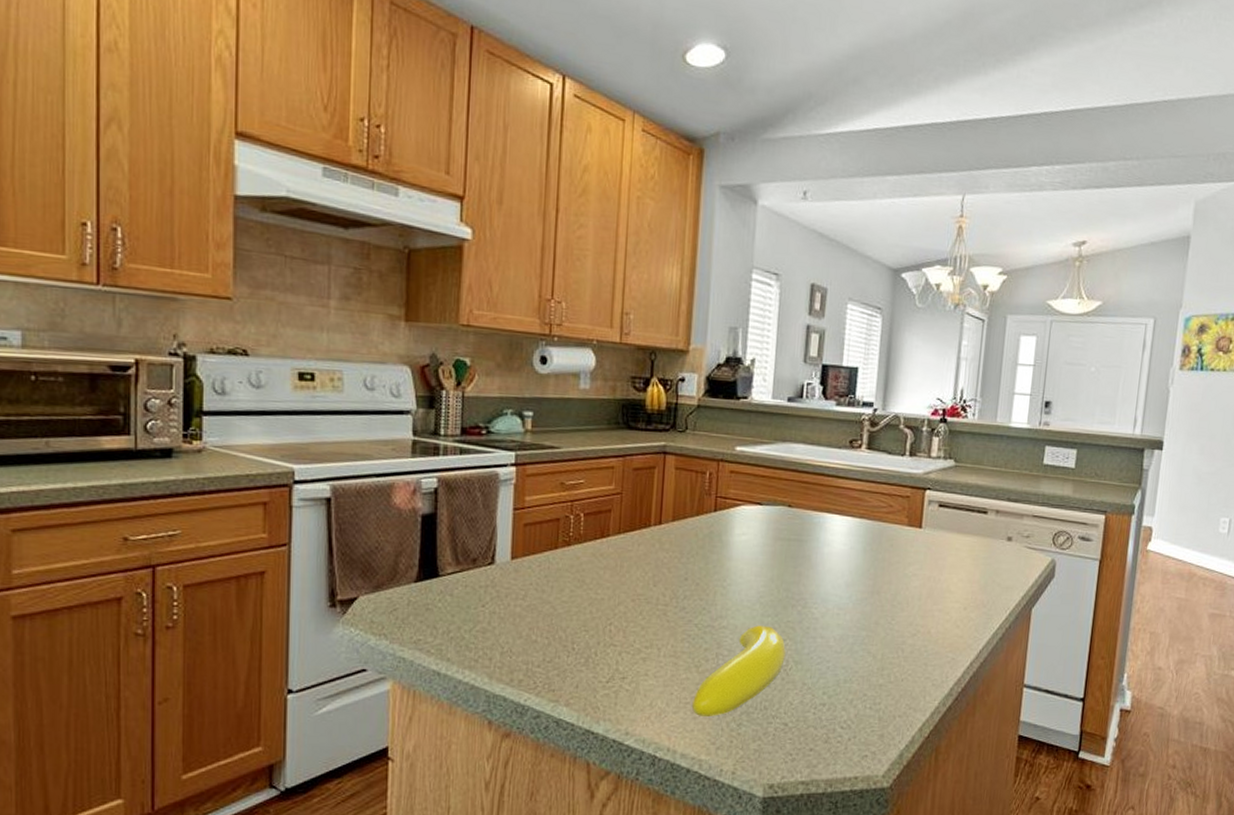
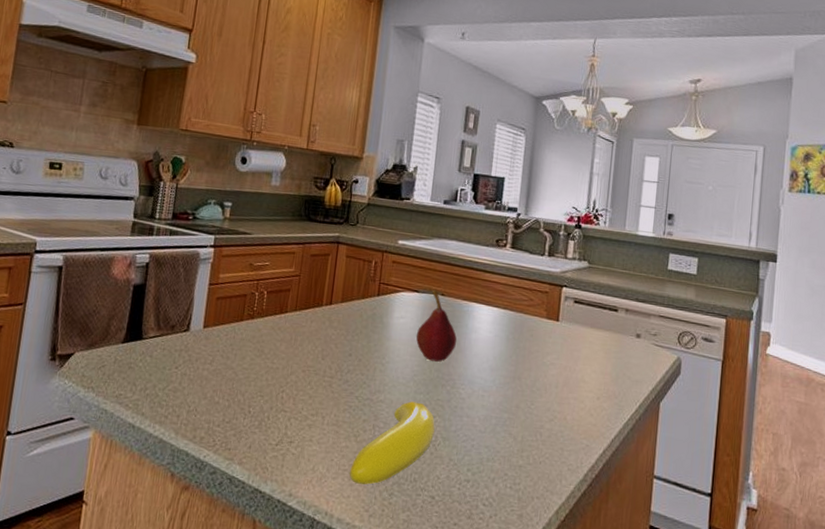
fruit: none [760,501,808,581] -> present [416,290,457,362]

